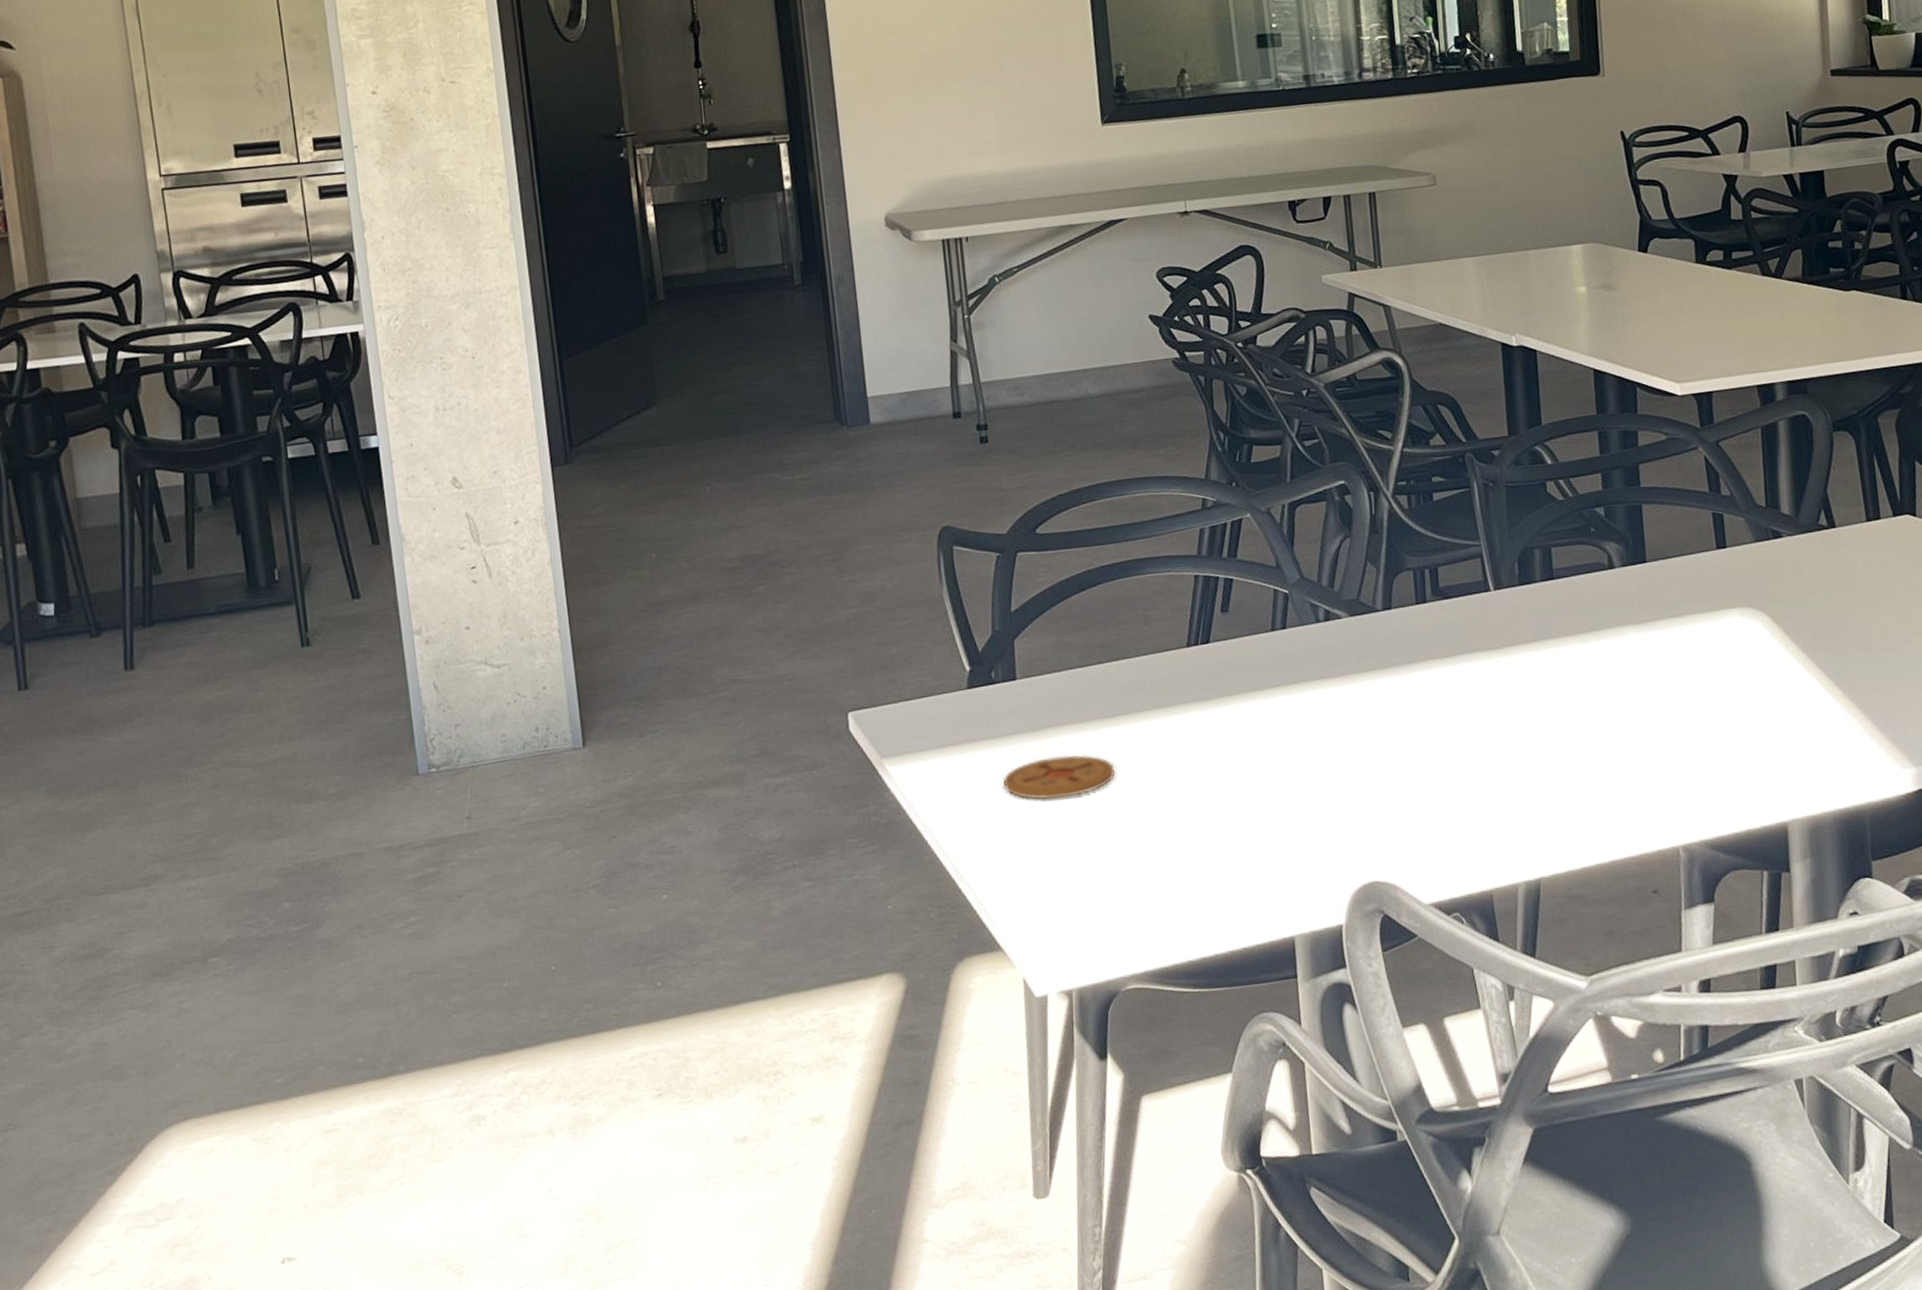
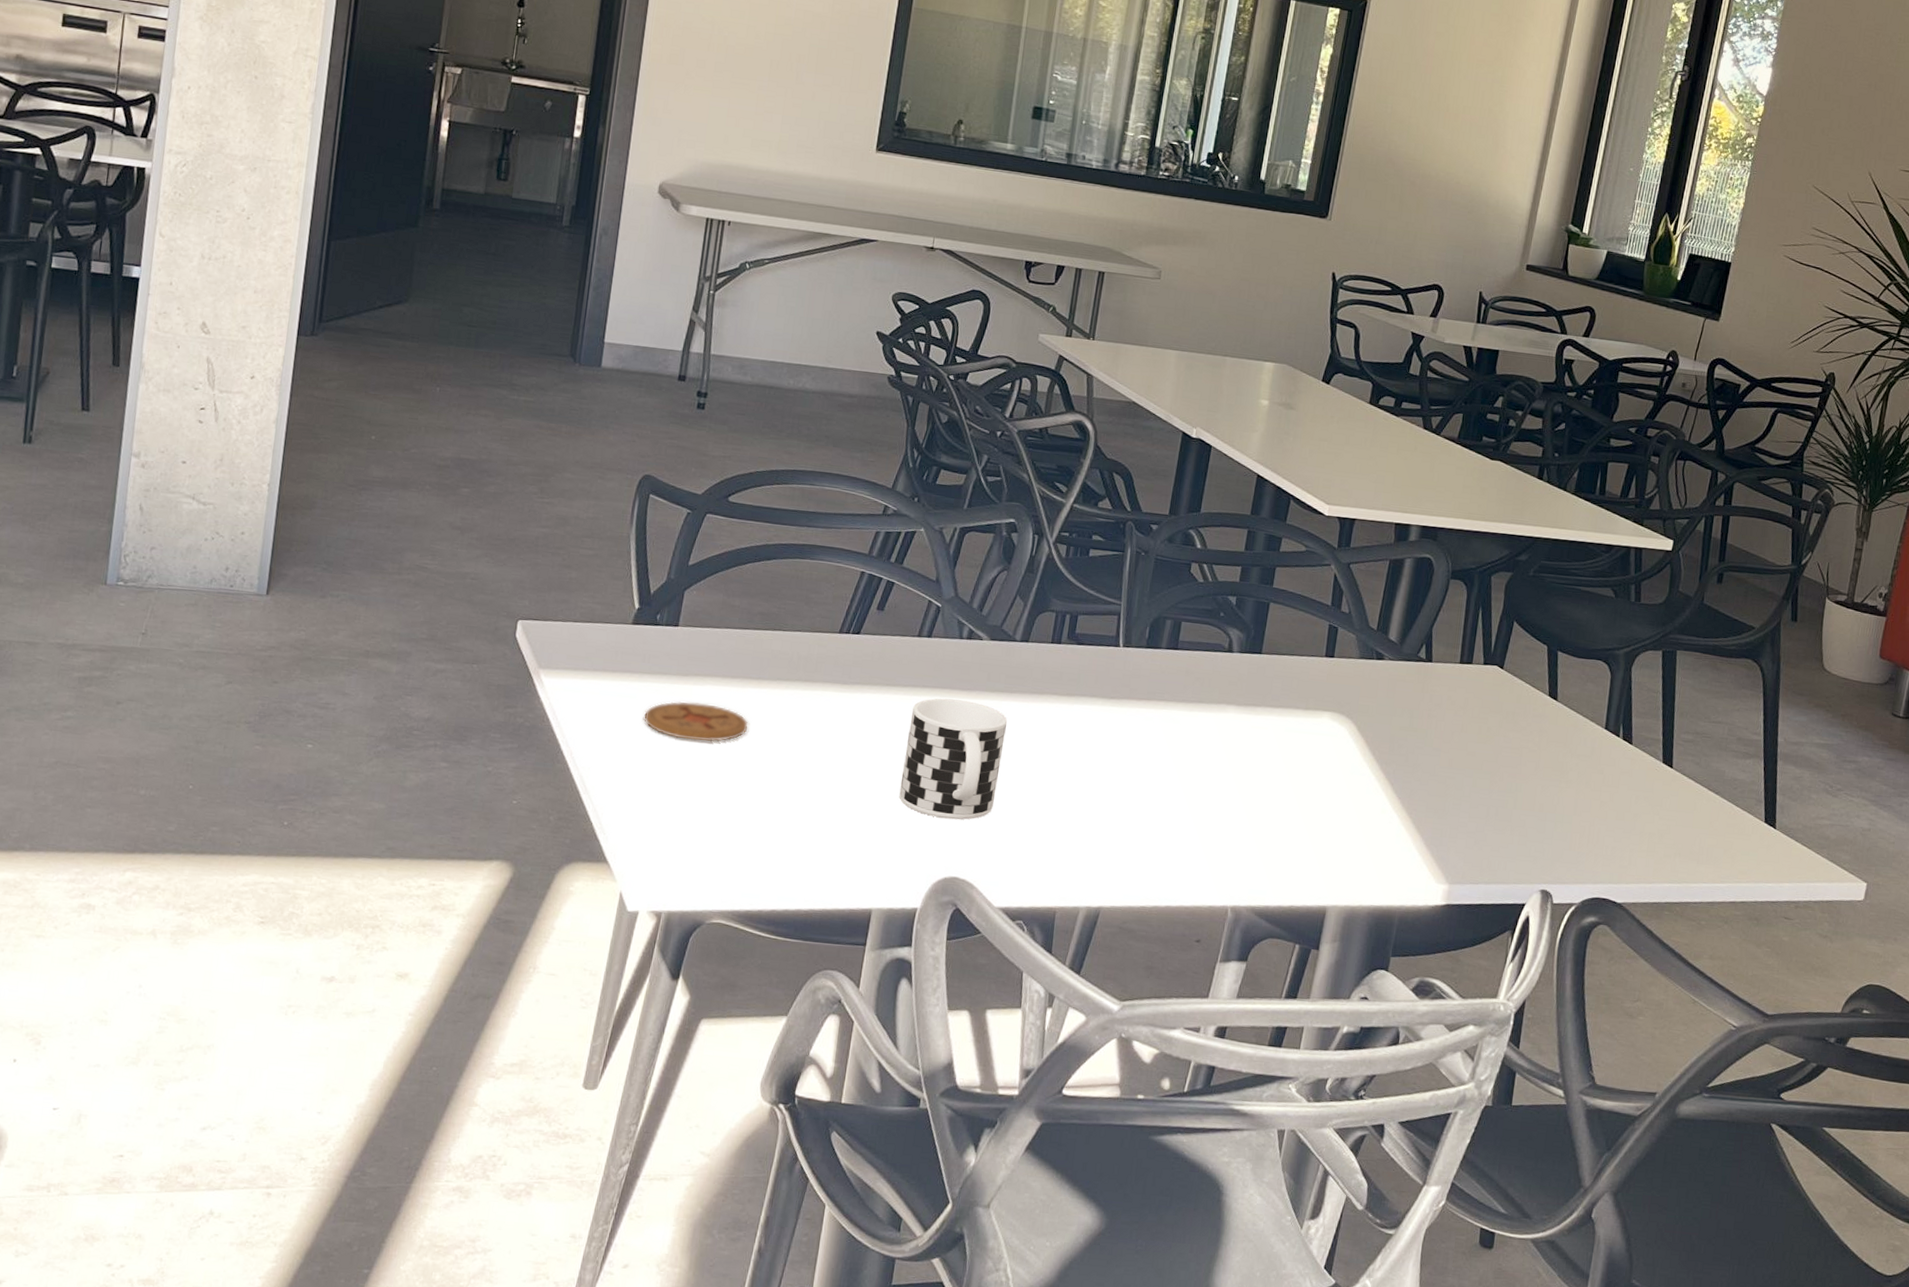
cup: none [1285,687,1397,822] -> present [899,698,1007,820]

